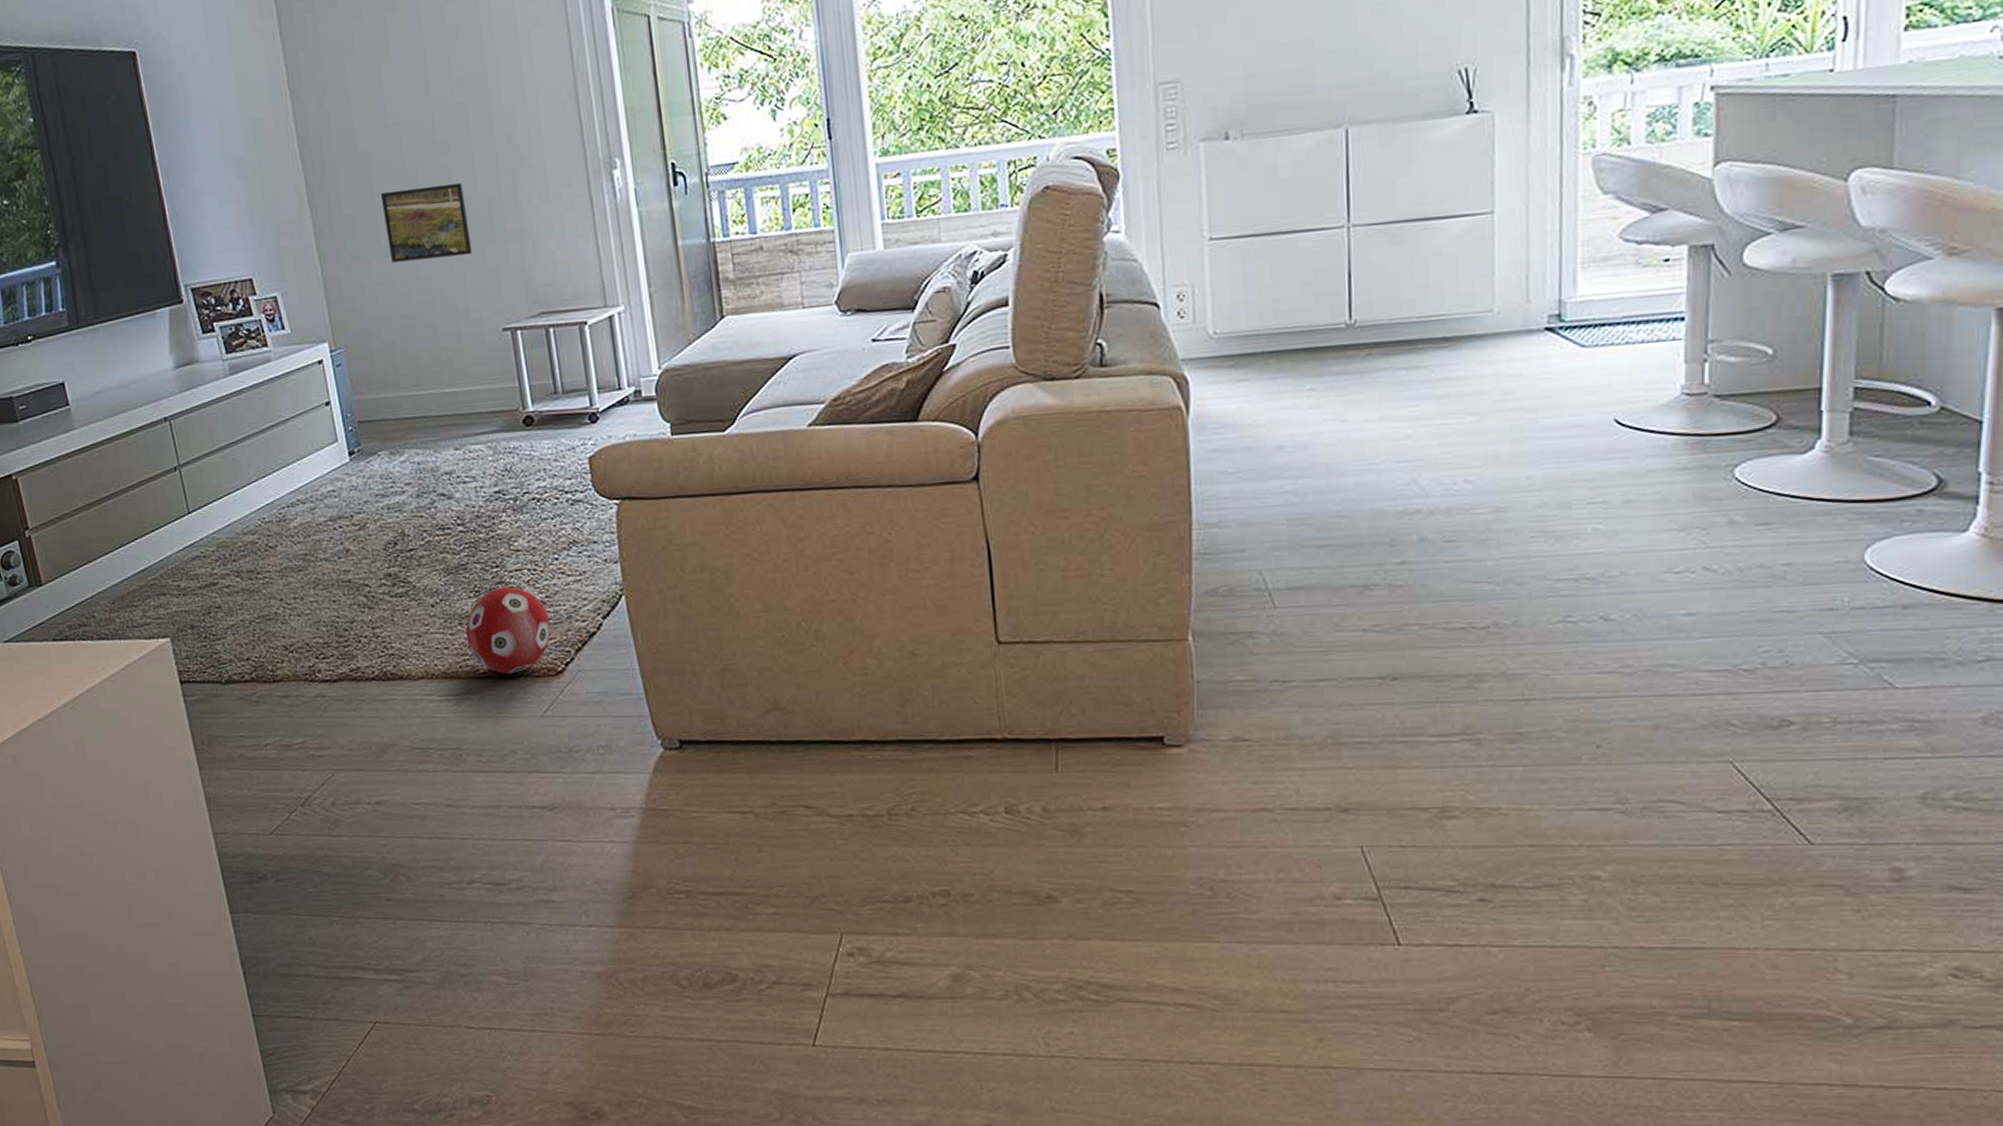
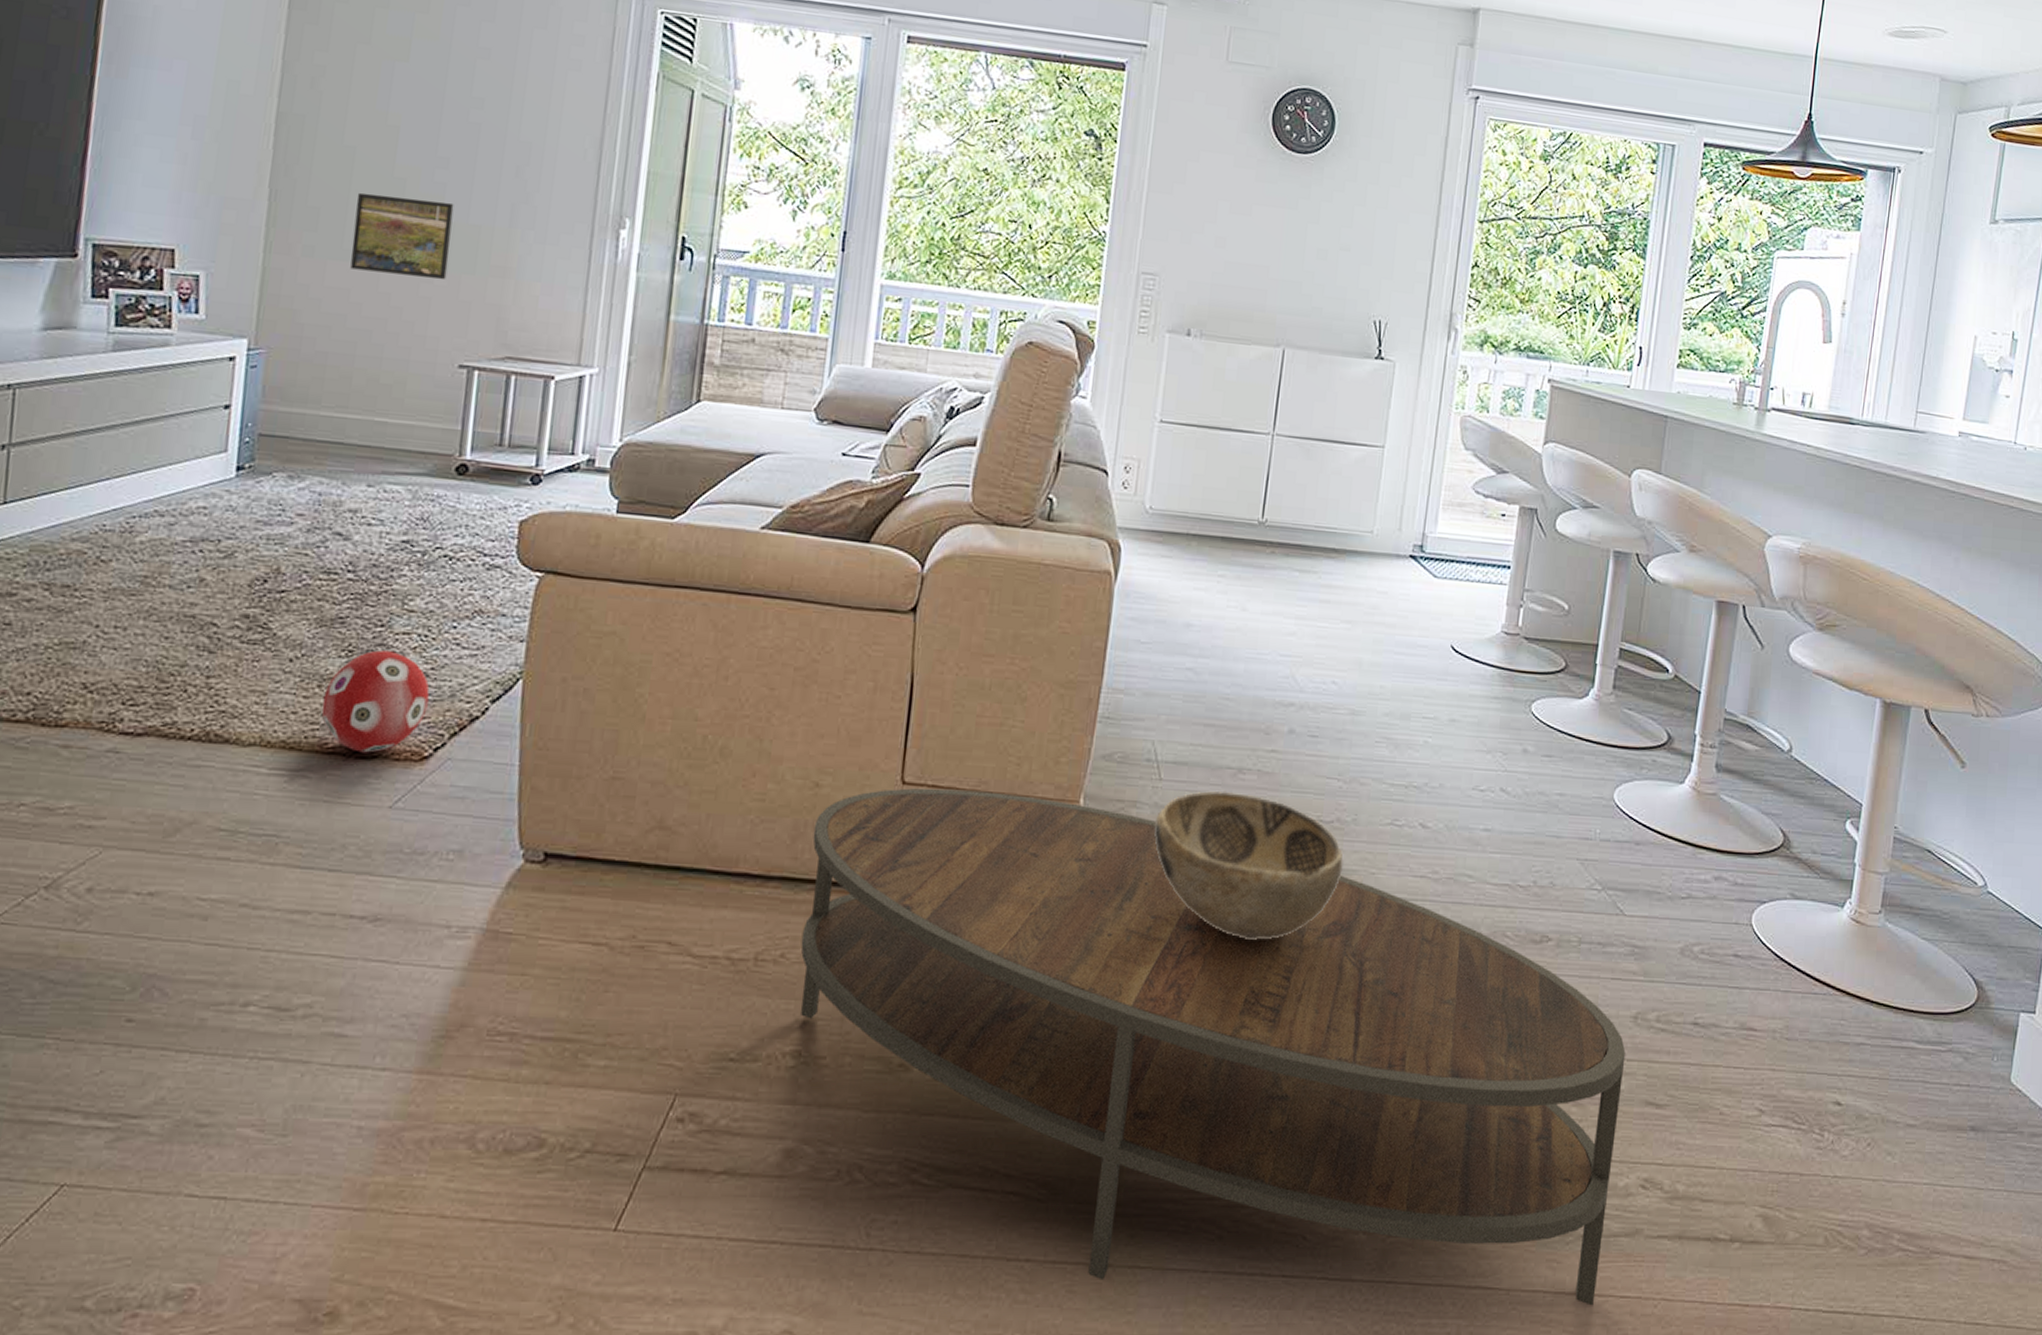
coffee table: none [919,640,1914,1098] -> present [800,788,1626,1306]
decorative bowl: none [1275,610,1508,755] -> present [1154,790,1343,940]

